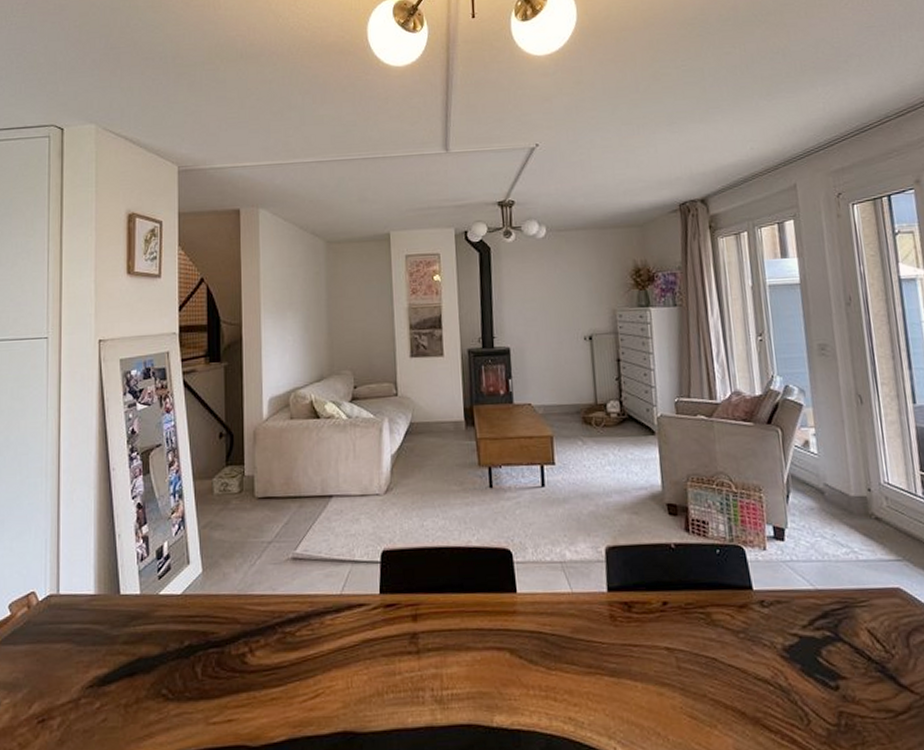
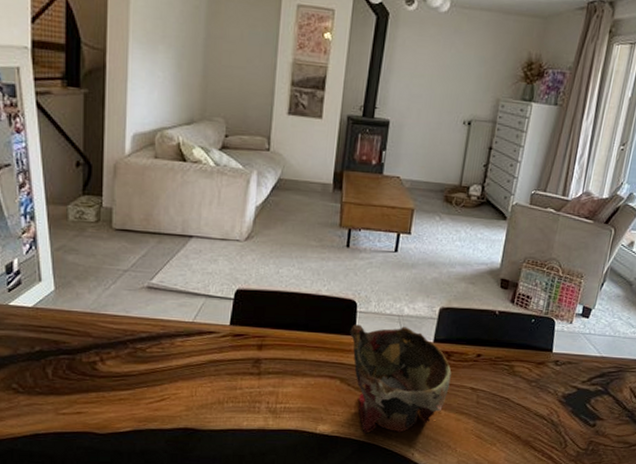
bowl: none [510,575,640,724] -> present [350,324,452,434]

